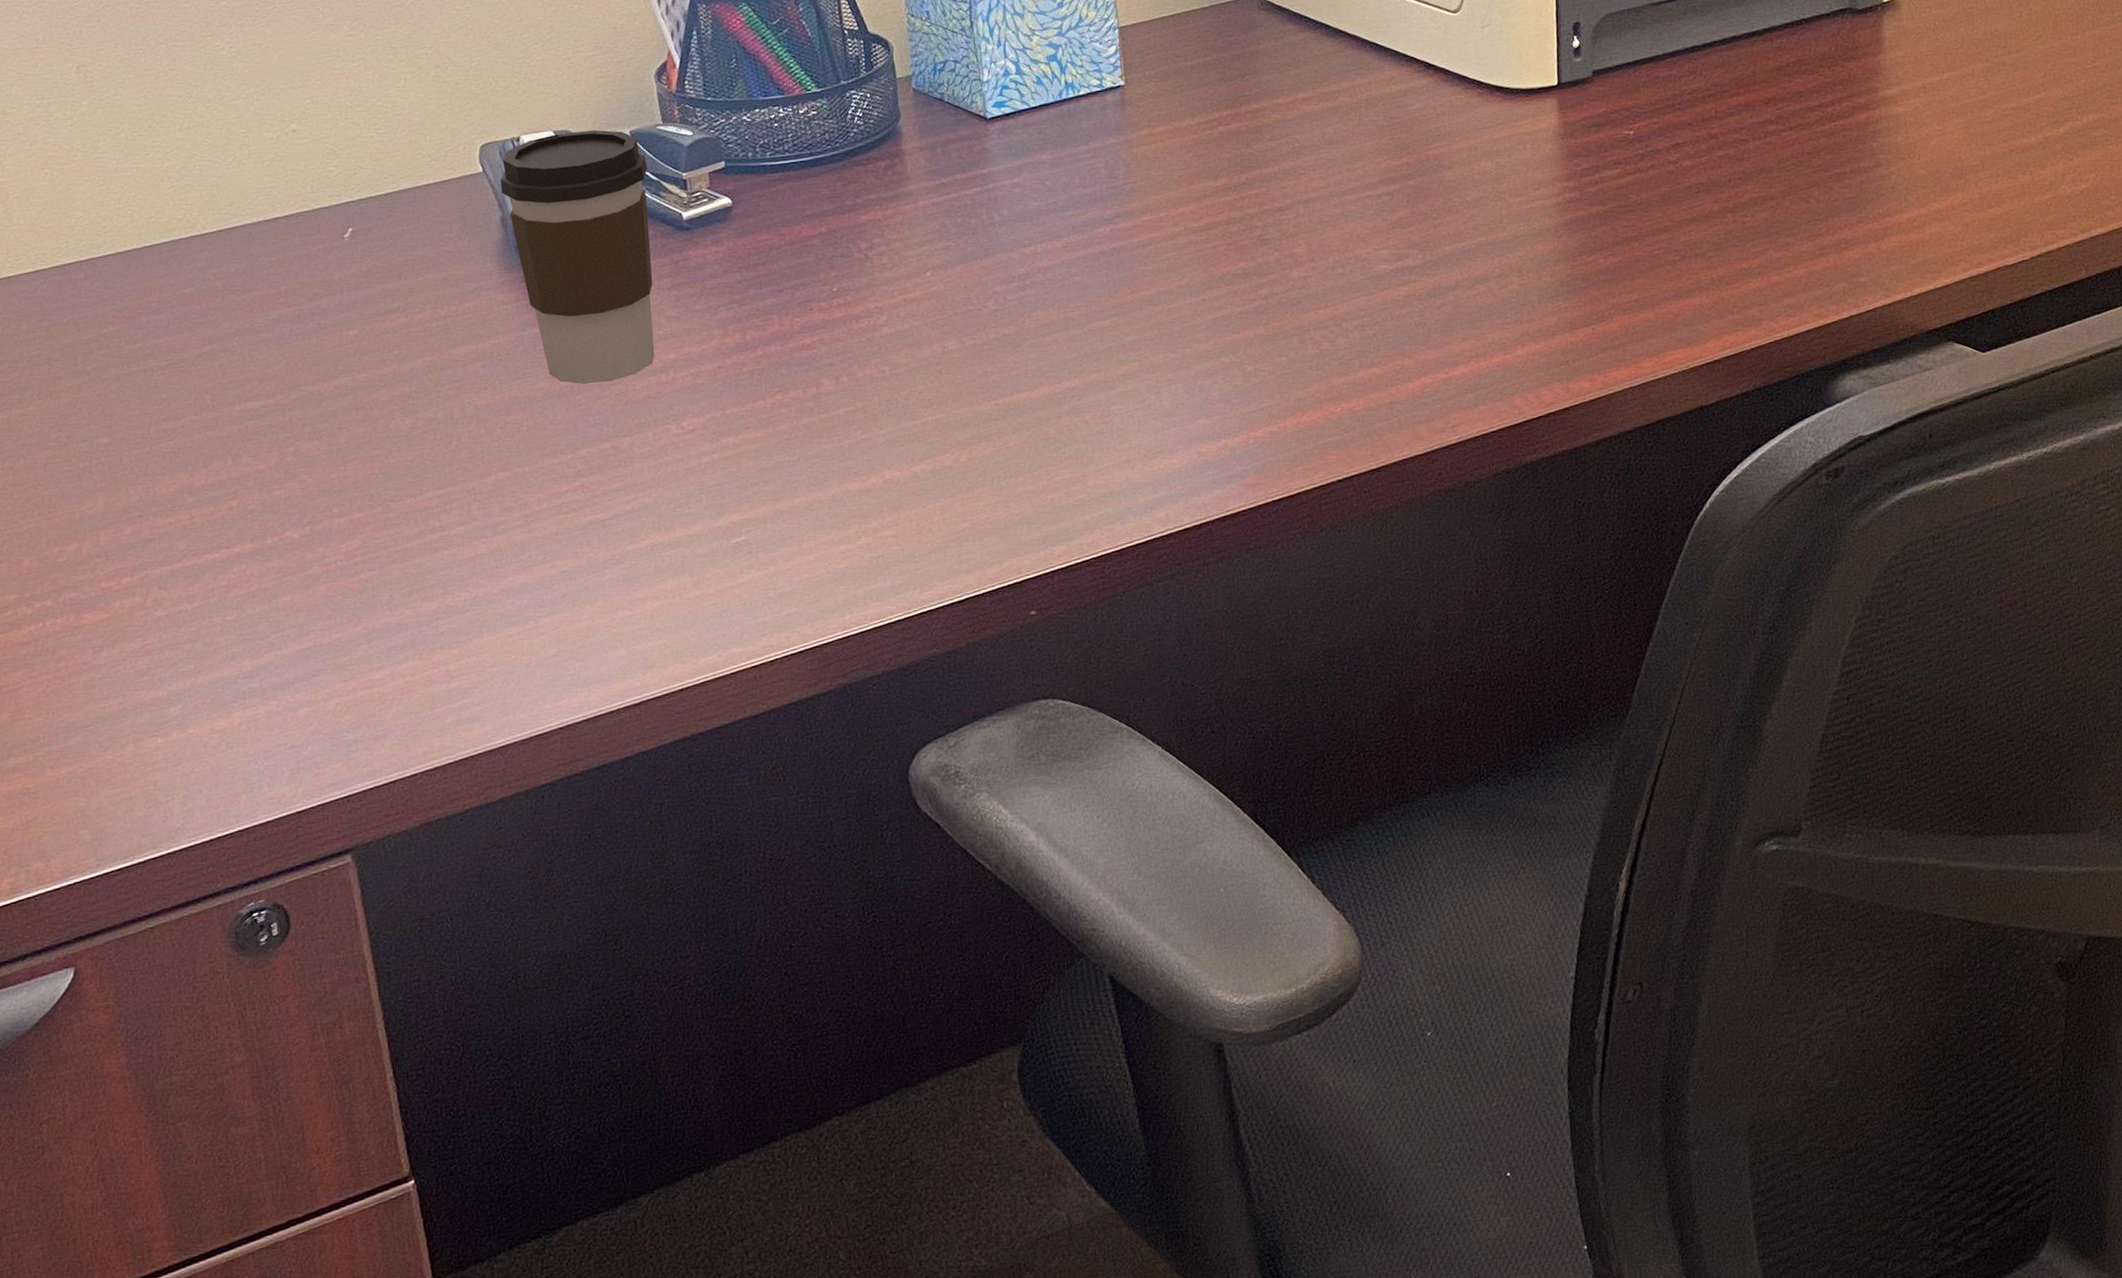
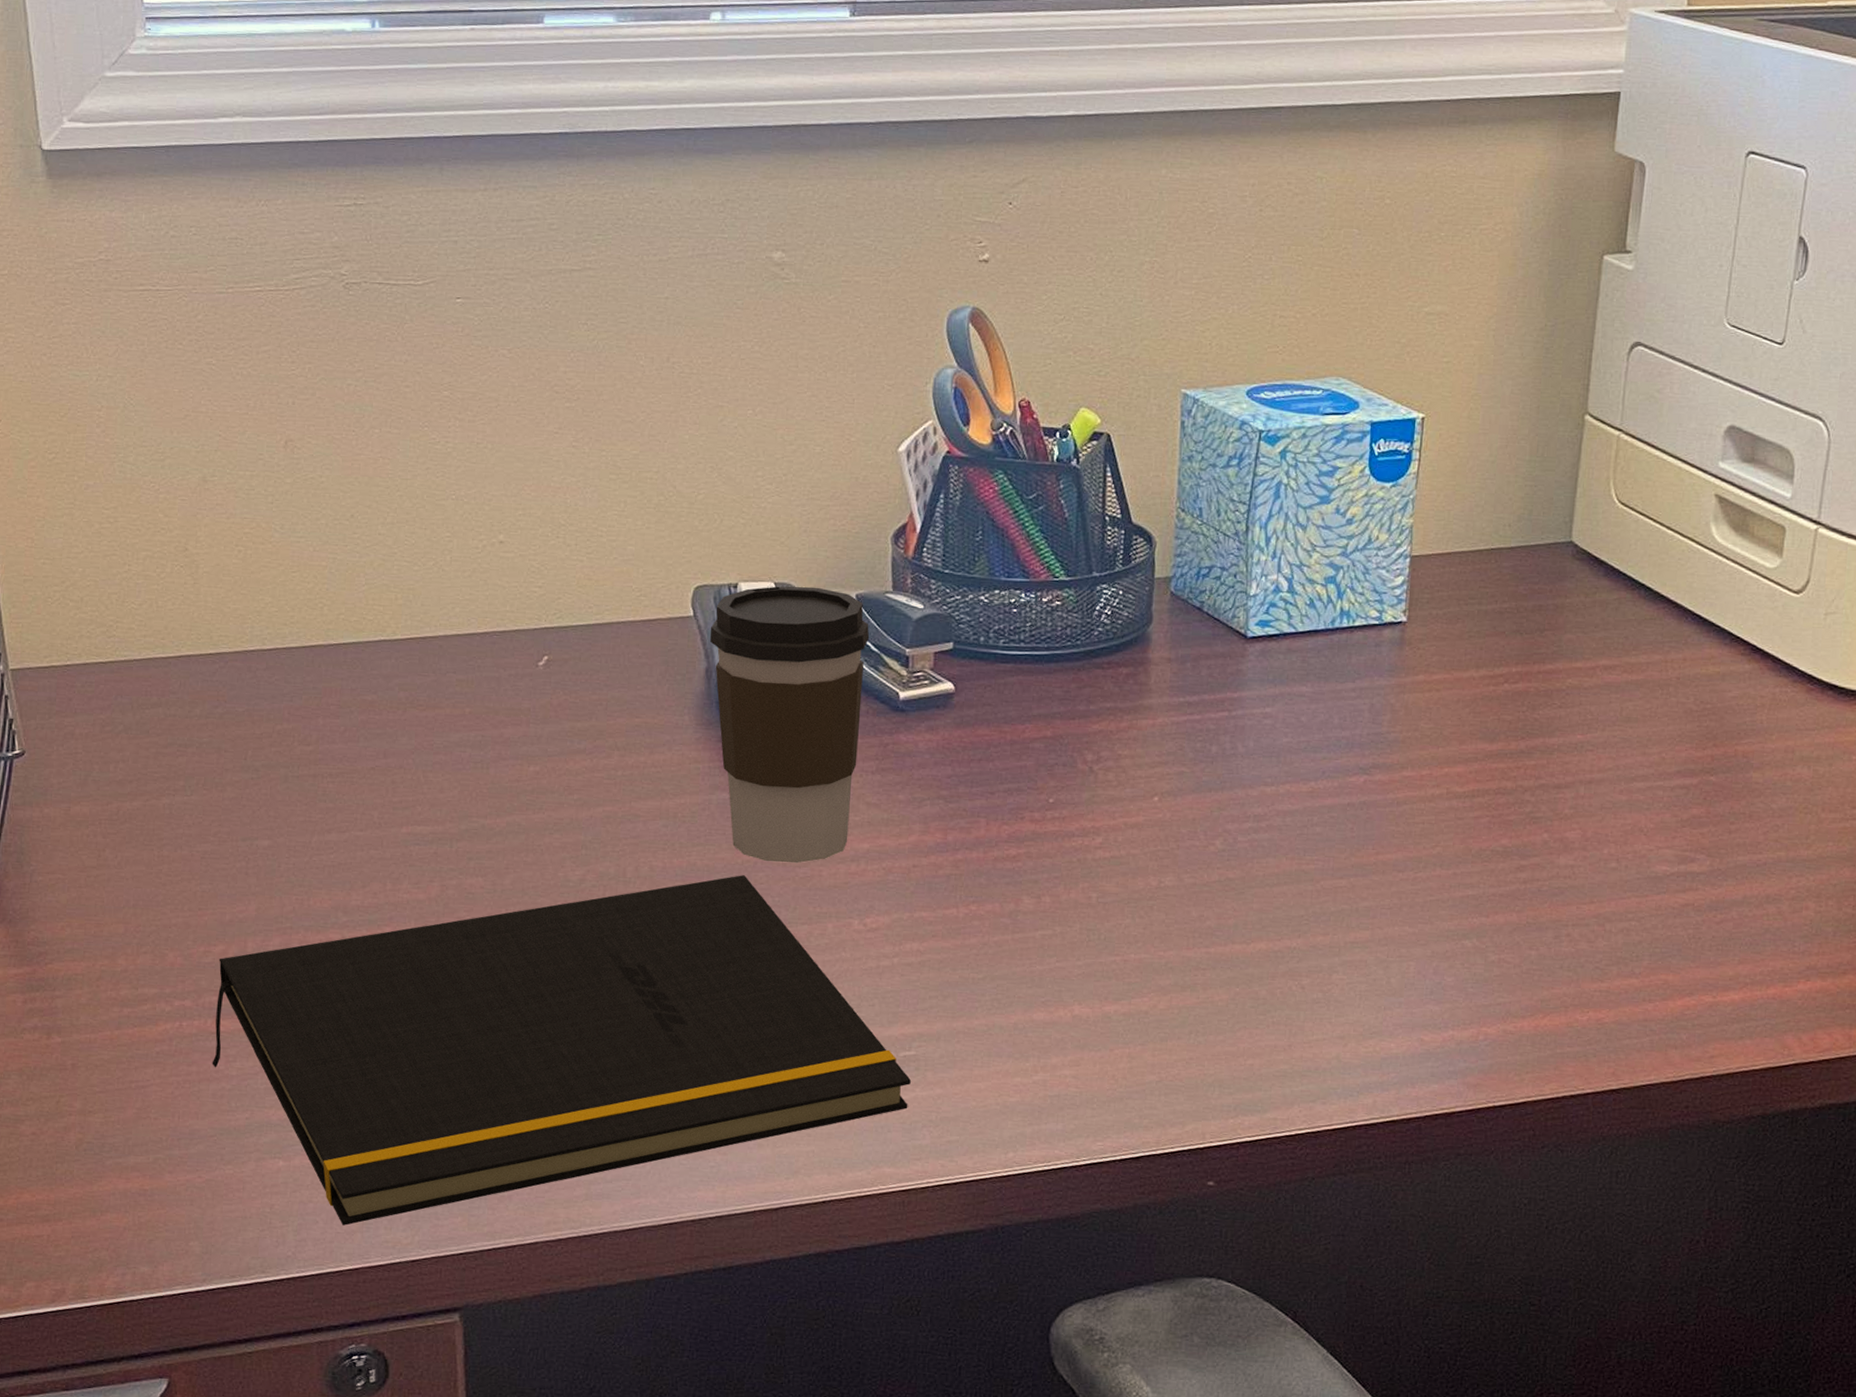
notepad: none [73,400,747,790] -> present [212,875,911,1226]

